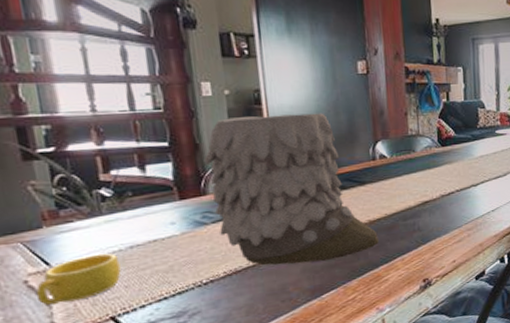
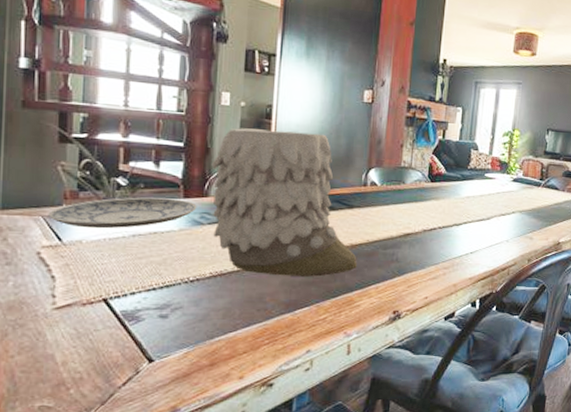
plate: none [27,202,197,248] -> present [48,197,197,229]
cup: present [35,253,121,306] -> none [44,237,121,279]

